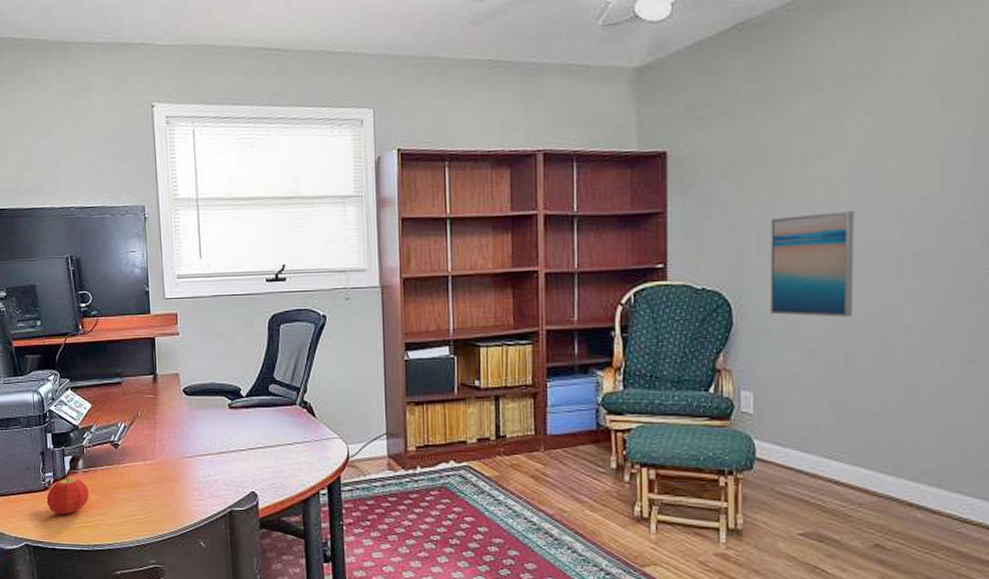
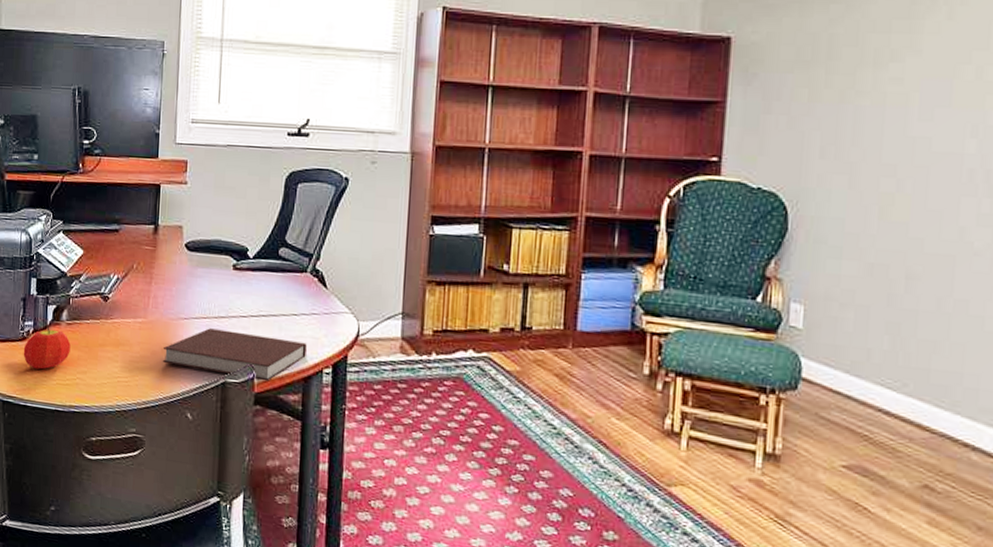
notebook: none [172,463,303,507] -> present [162,328,307,382]
wall art: present [771,211,855,317] -> none [829,118,928,234]

